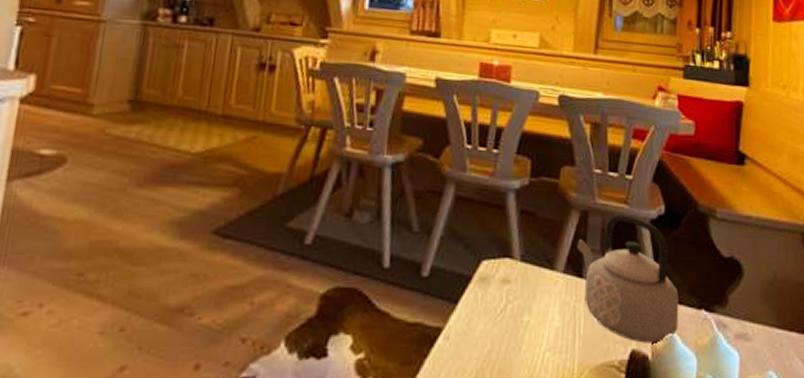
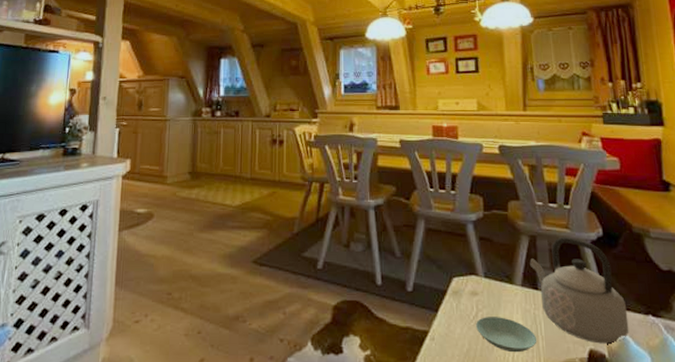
saucer: none [503,310,574,355] -> present [476,317,537,353]

